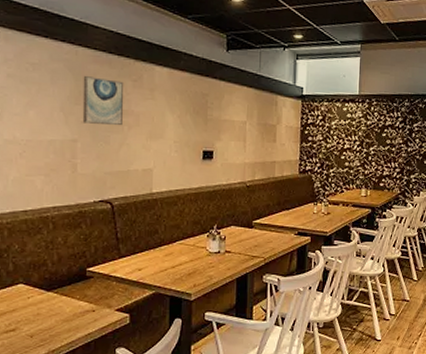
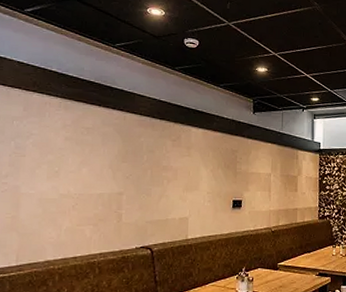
wall art: present [82,75,124,126] -> none [128,137,165,180]

